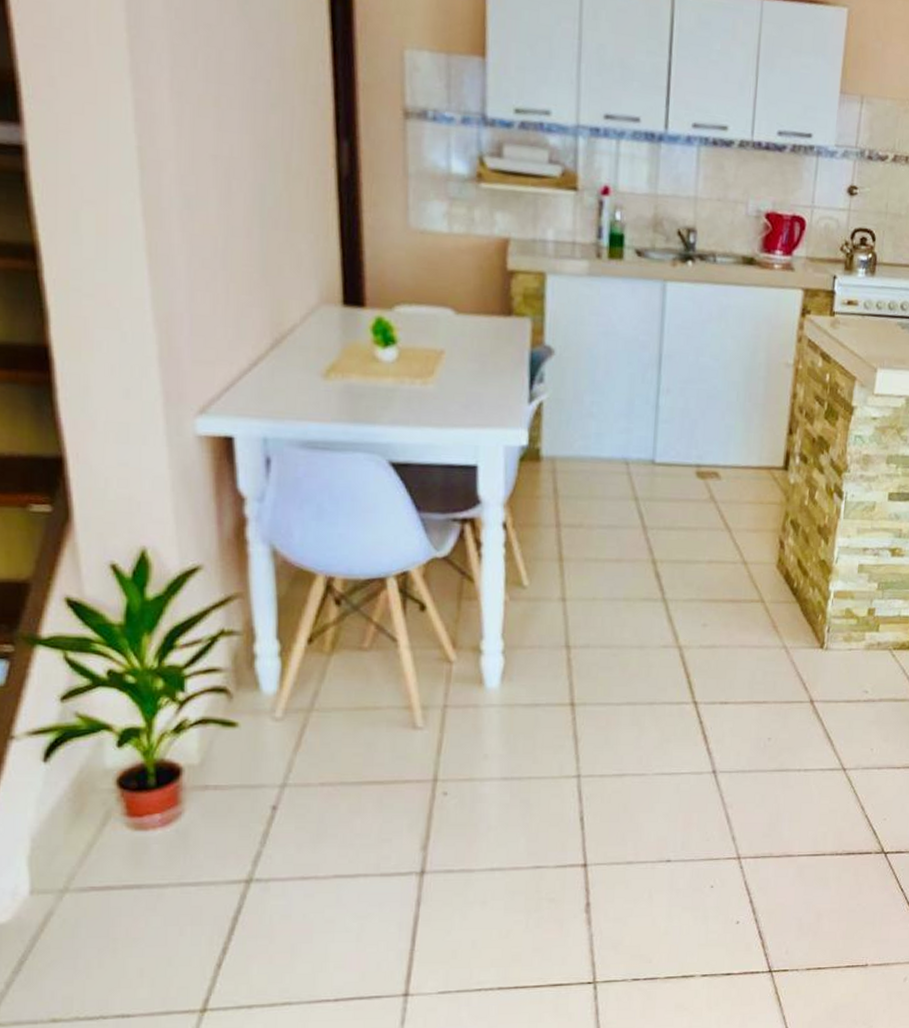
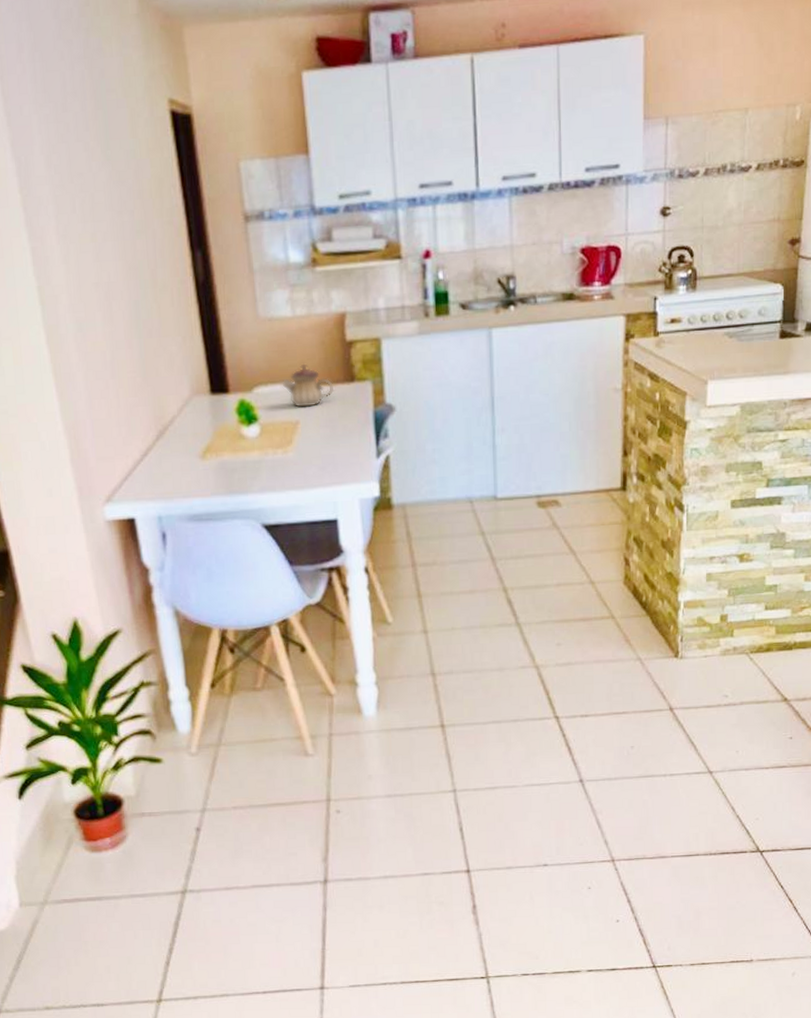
teapot: none [428,287,488,337] -> present [282,363,335,408]

